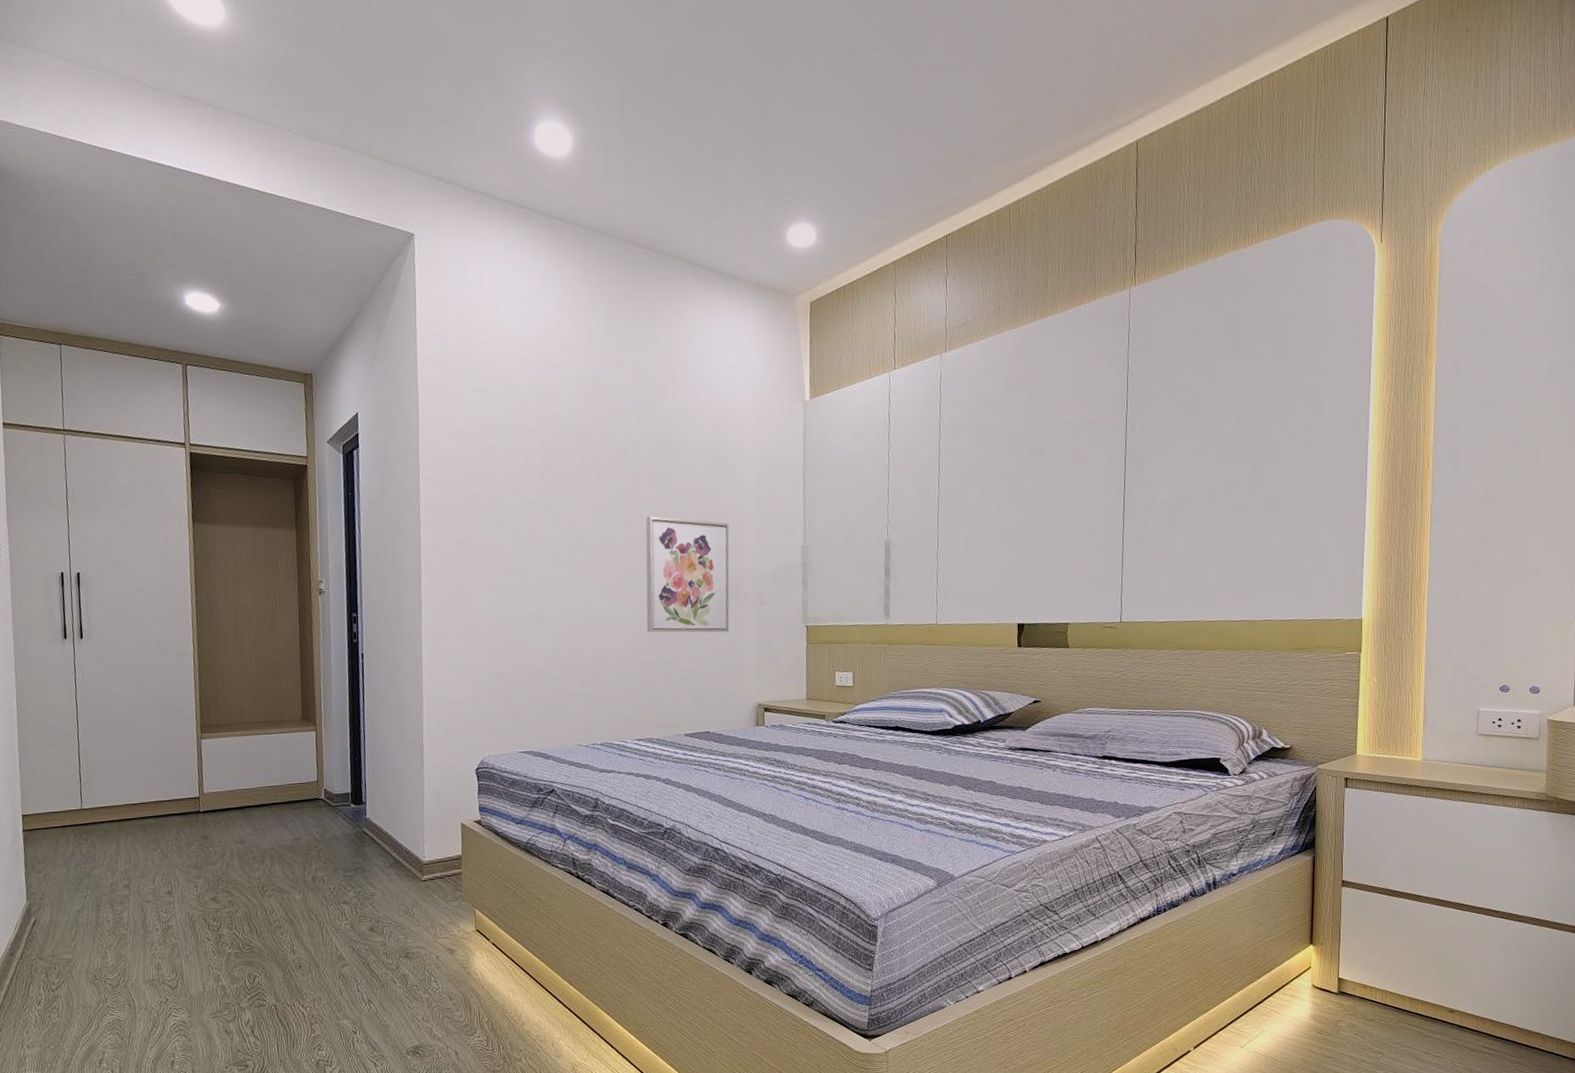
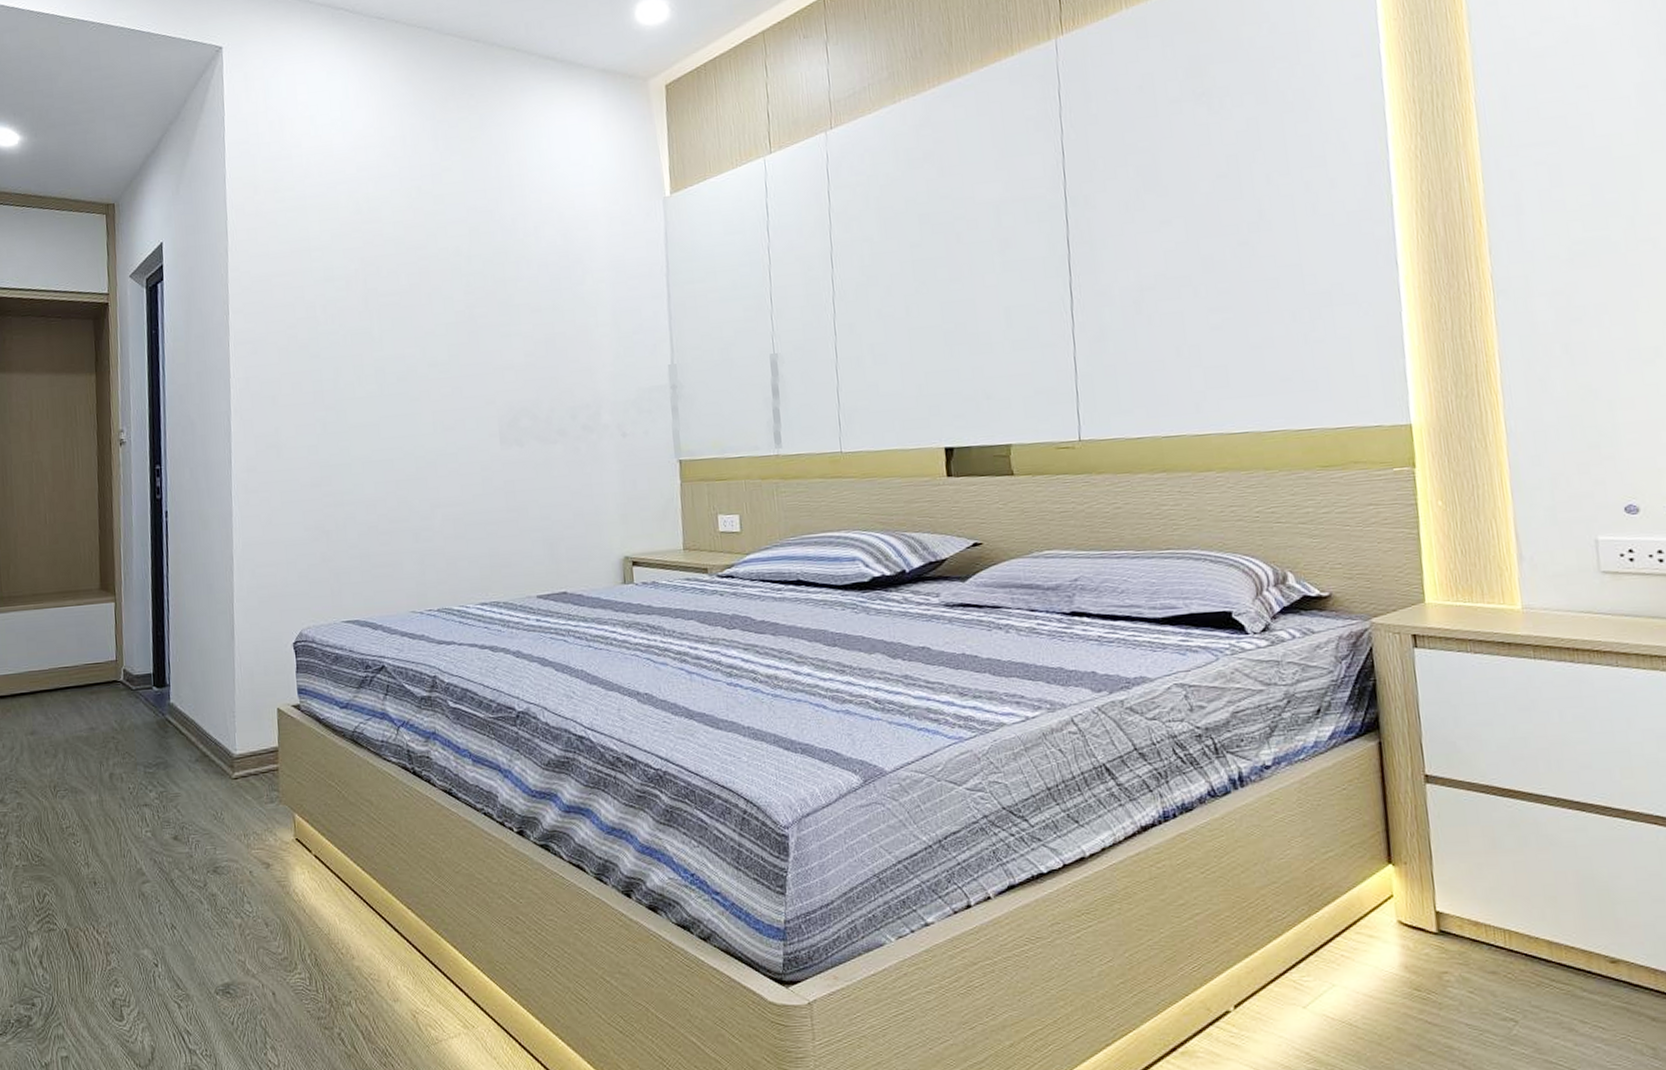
wall art: present [645,516,730,633] -> none [483,339,586,475]

